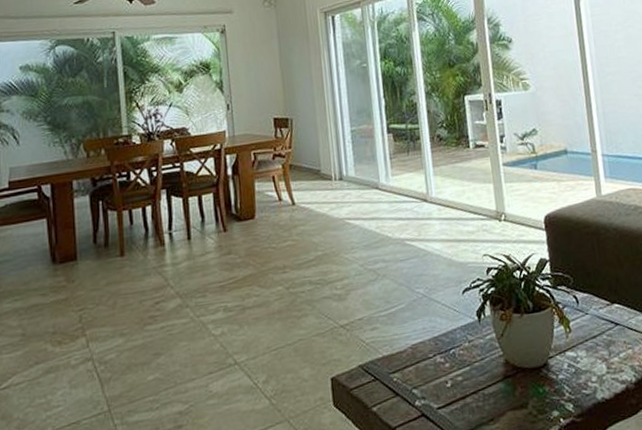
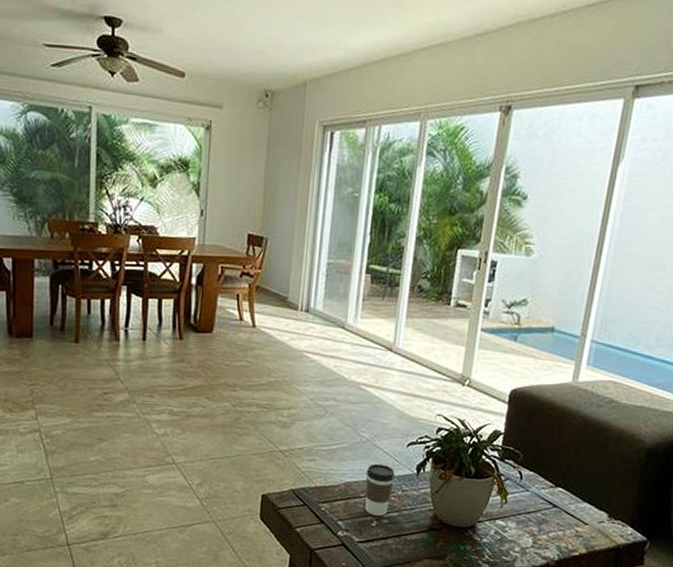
coffee cup: none [429,317,460,375] -> present [365,463,396,516]

